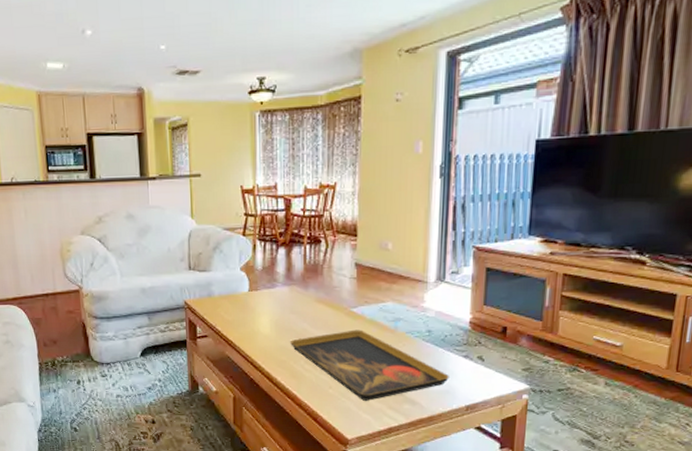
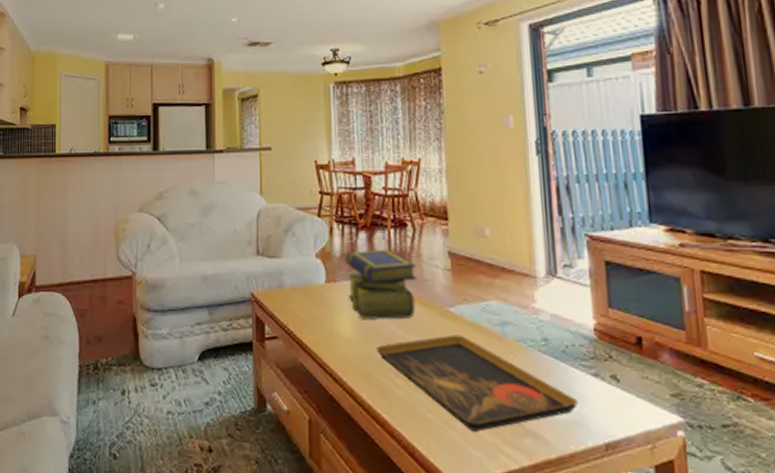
stack of books: none [267,262,327,321] -> present [346,249,417,321]

